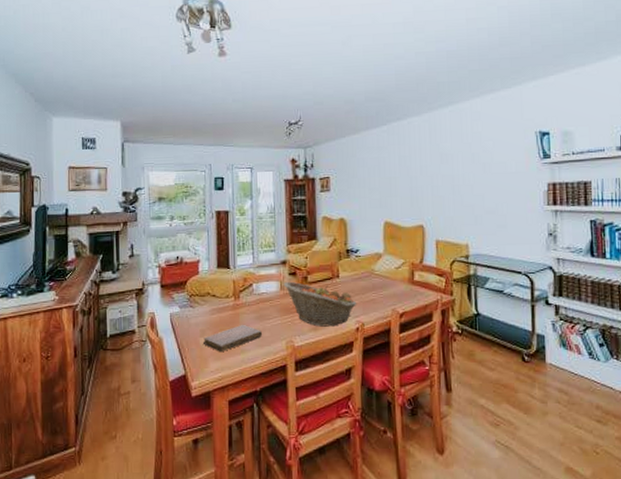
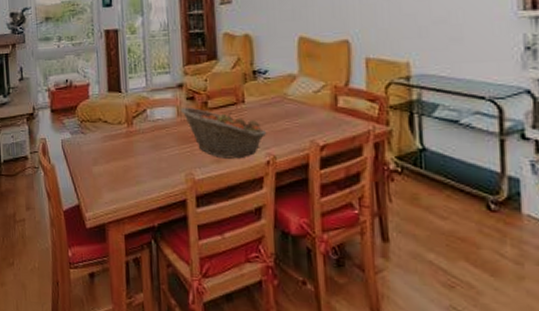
notebook: present [203,325,263,351] -> none [96,154,159,182]

